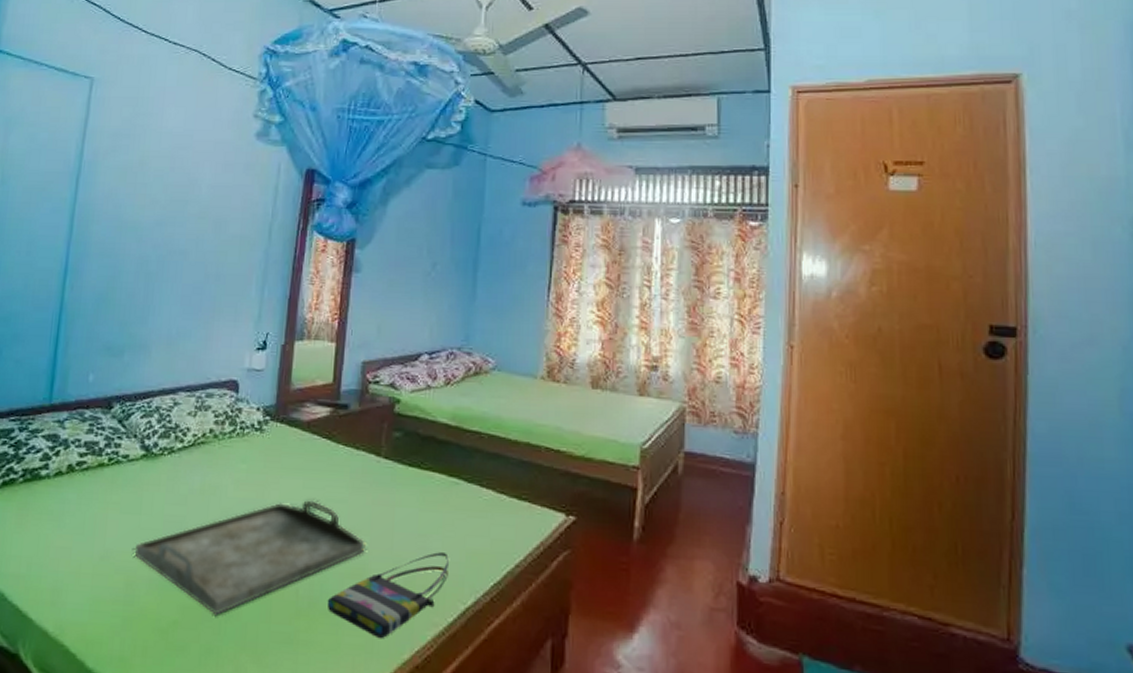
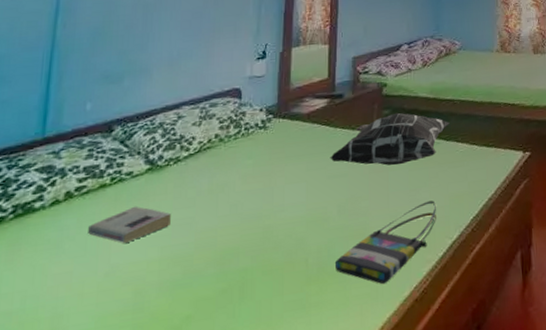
book: none [86,492,163,529] -> present [88,205,171,243]
serving tray: present [134,500,365,615] -> none [142,180,365,300]
decorative pillow: none [329,437,473,502] -> present [330,112,450,166]

